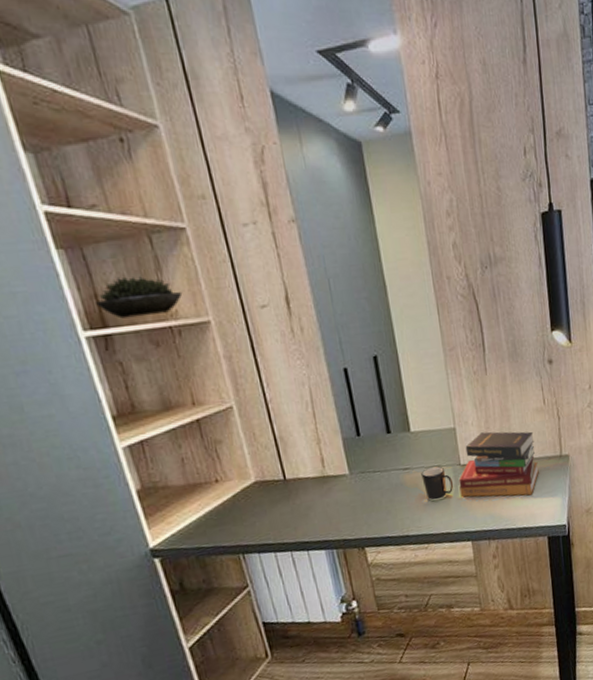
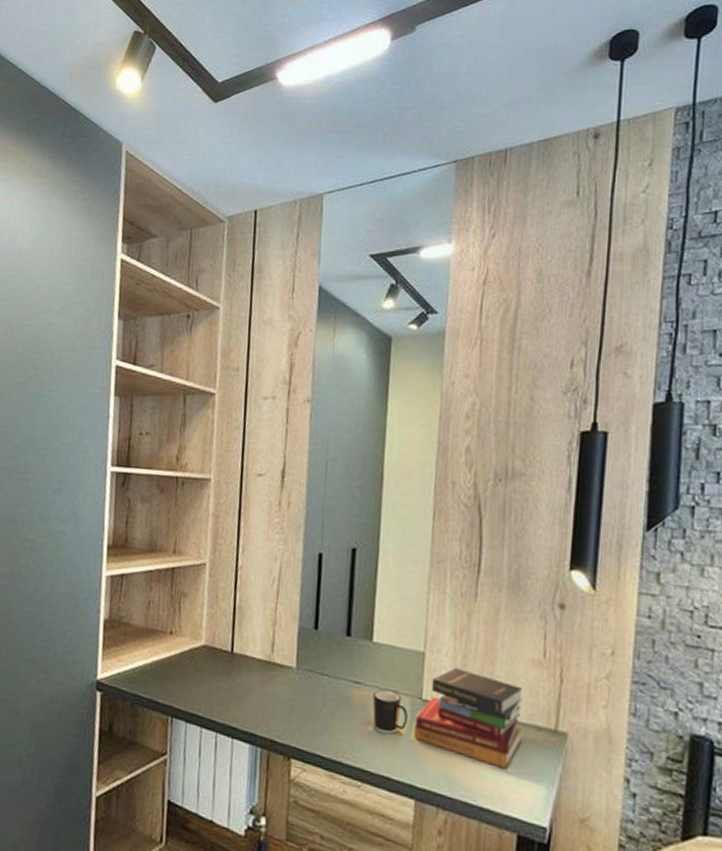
succulent plant: present [96,276,183,319] -> none [127,426,196,464]

